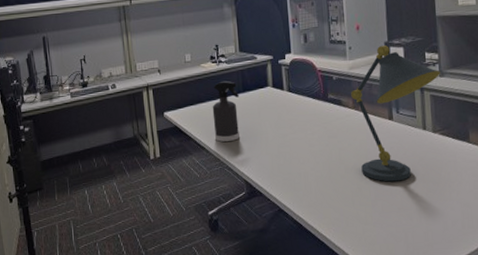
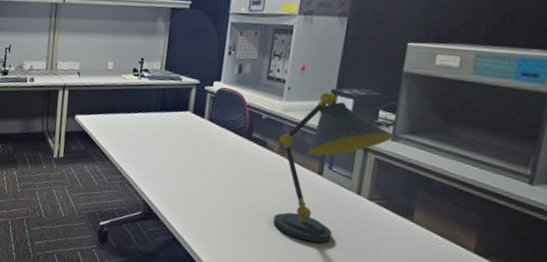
spray bottle: present [212,80,241,142] -> none [121,95,156,159]

